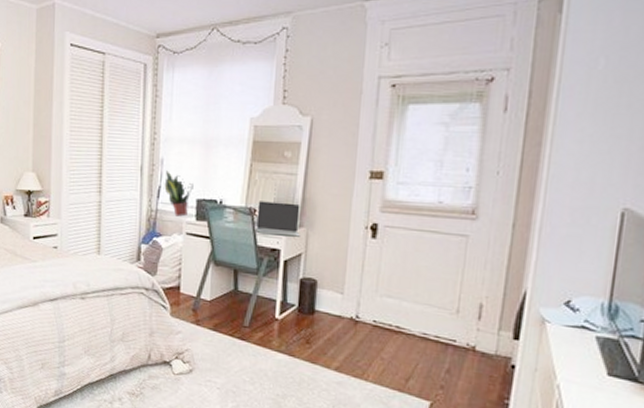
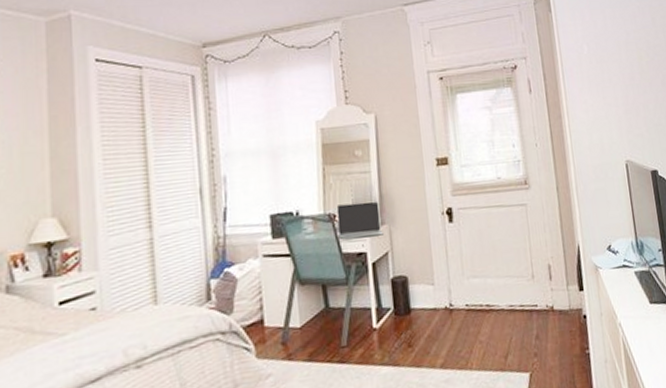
potted plant: present [164,170,194,217] -> none [230,189,265,239]

